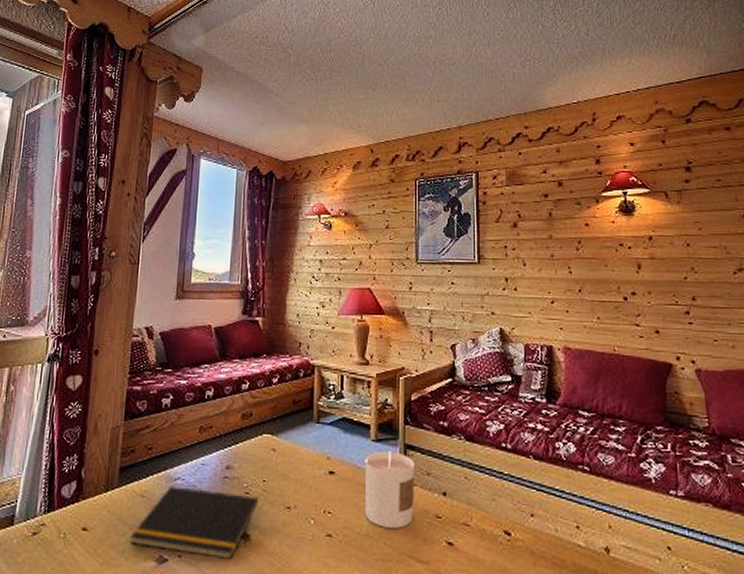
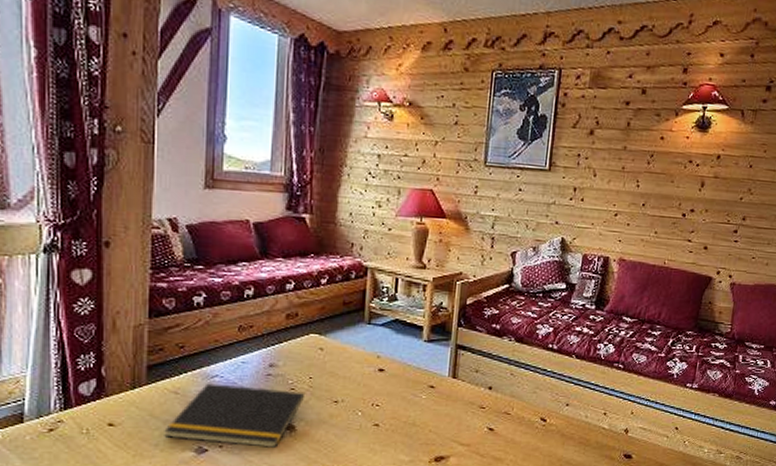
candle: present [364,450,414,528] -> none [413,350,464,418]

